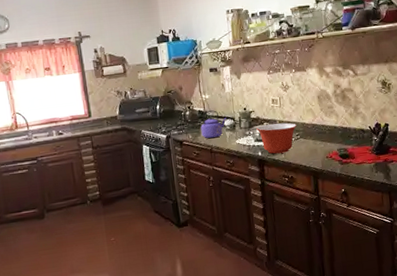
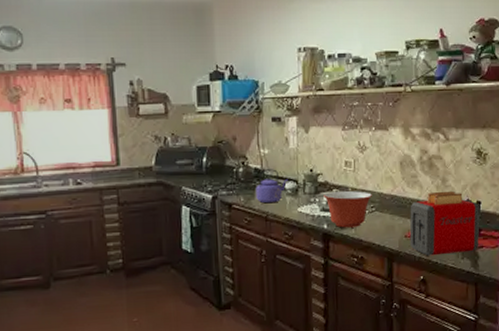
toaster: none [329,116,390,172] -> present [409,190,480,256]

